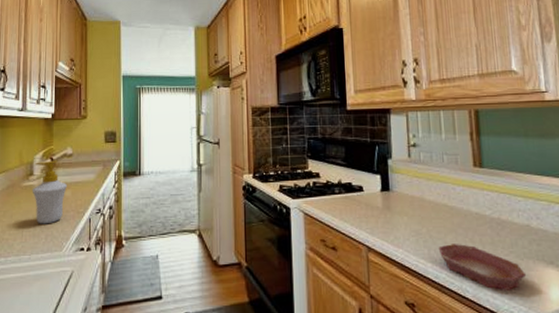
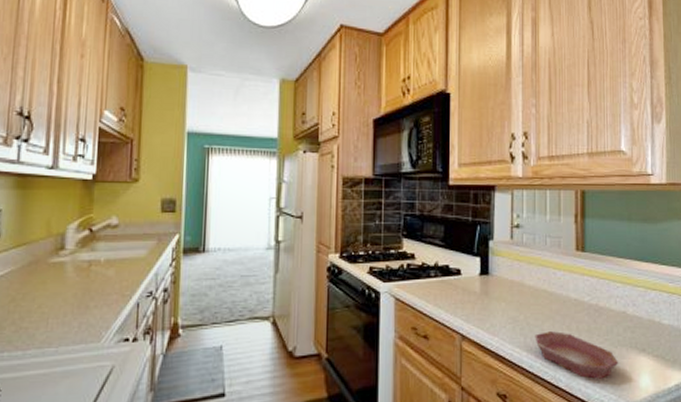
soap bottle: present [32,160,68,224] -> none [62,232,111,310]

